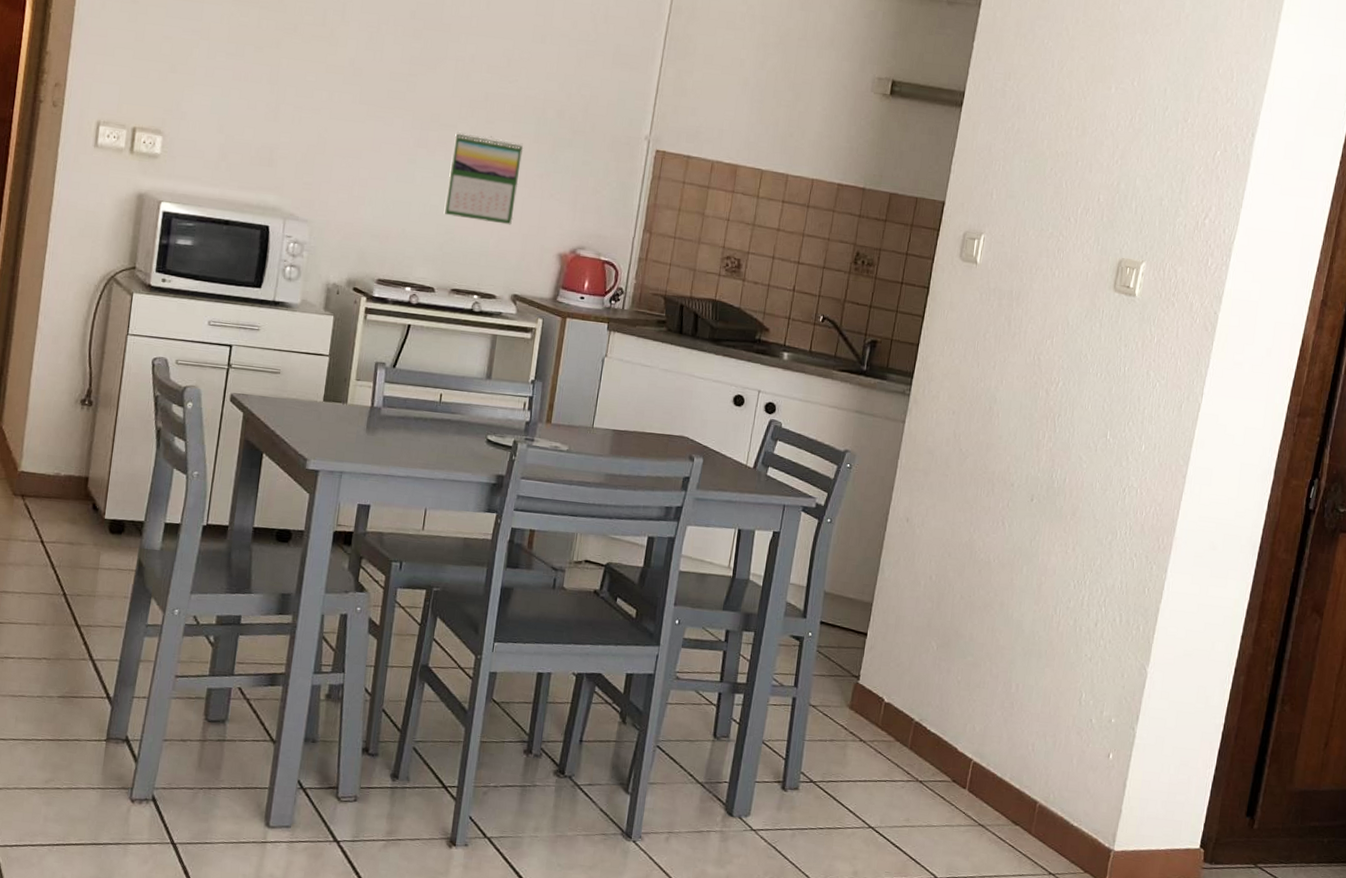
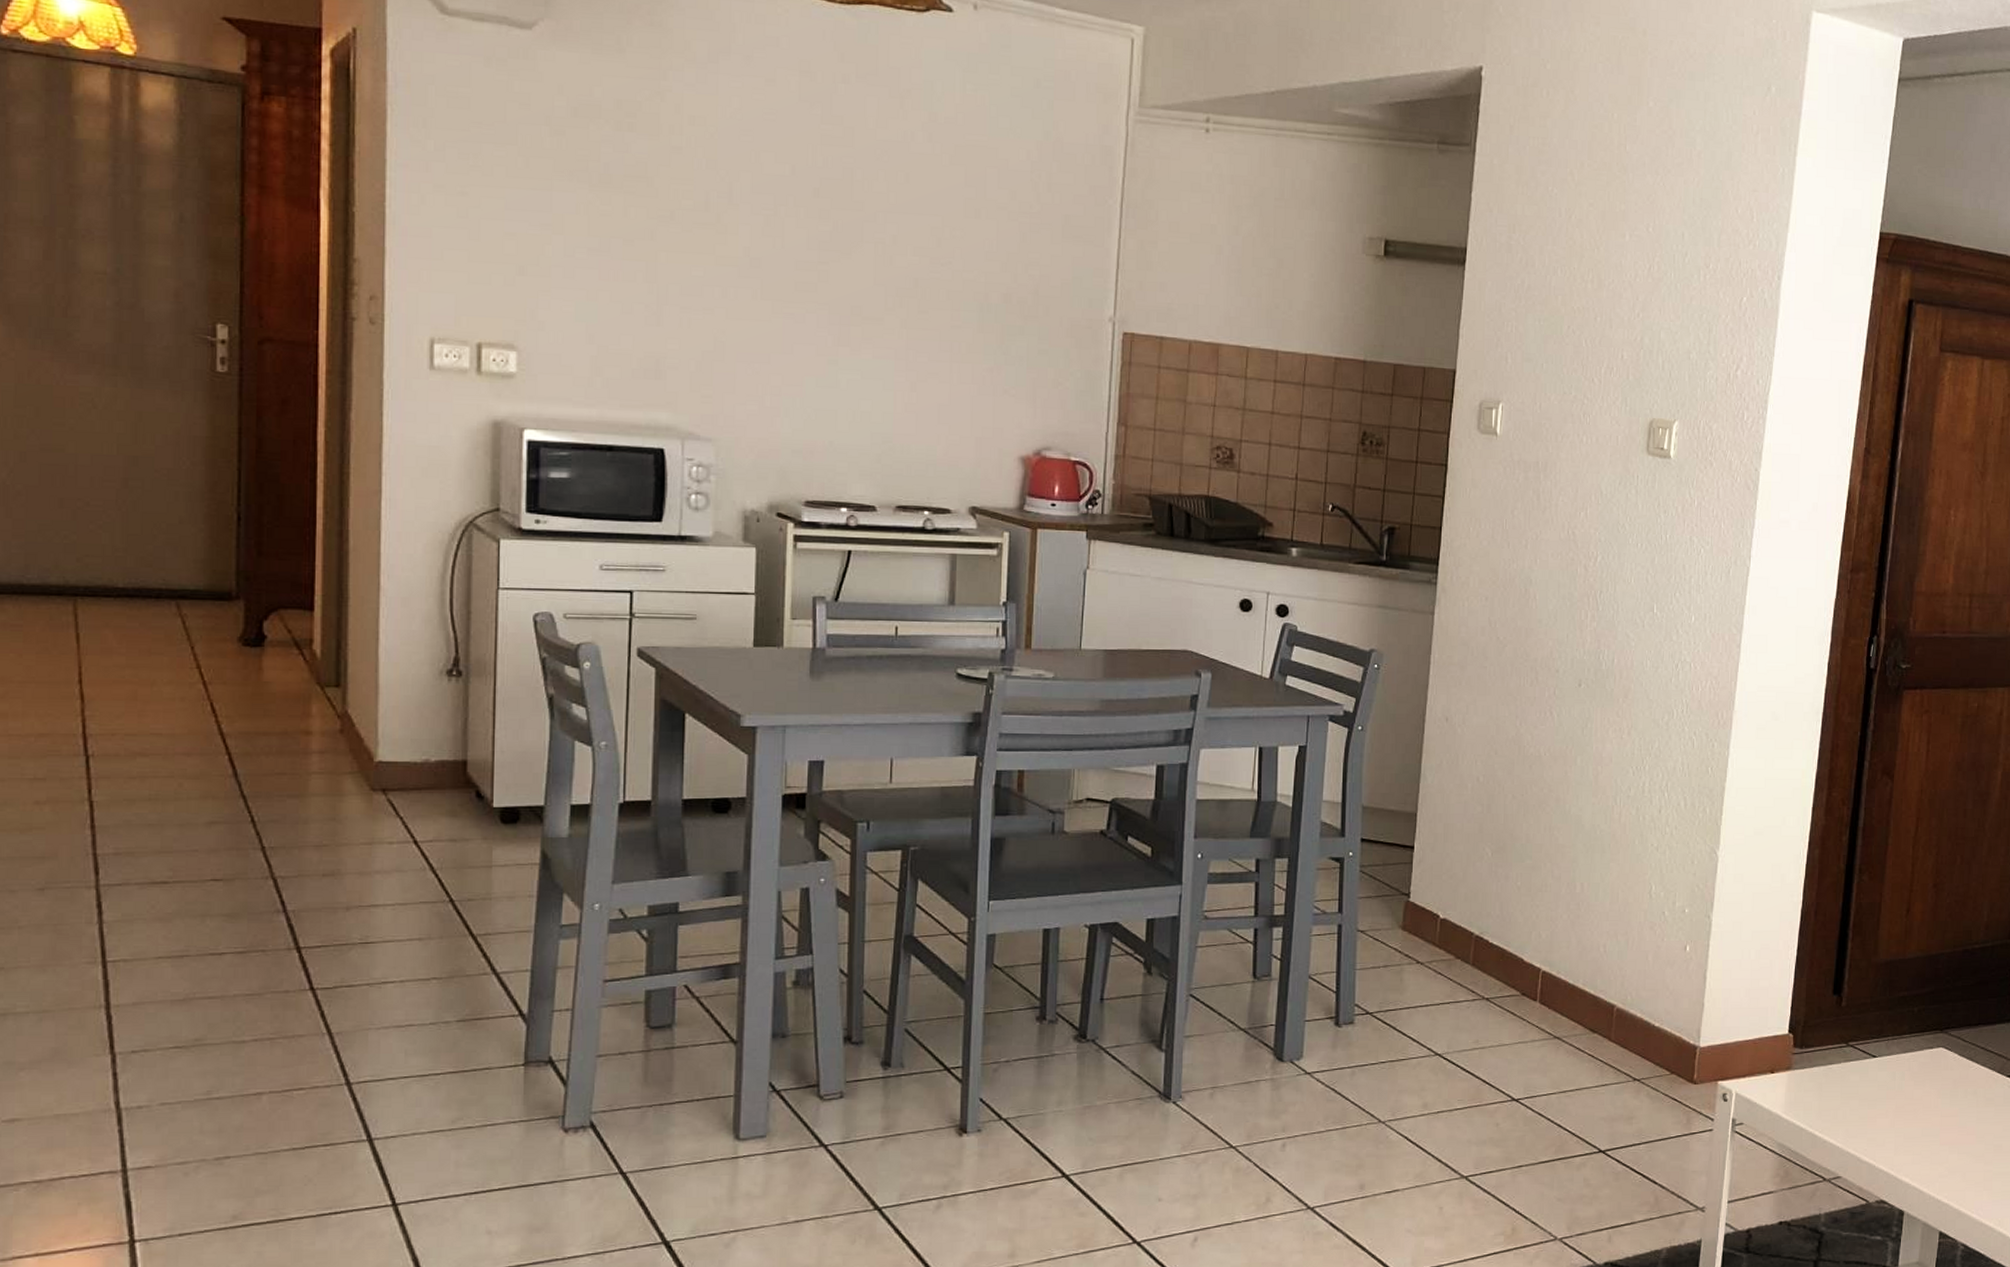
calendar: present [444,131,524,225] -> none [878,324,967,428]

